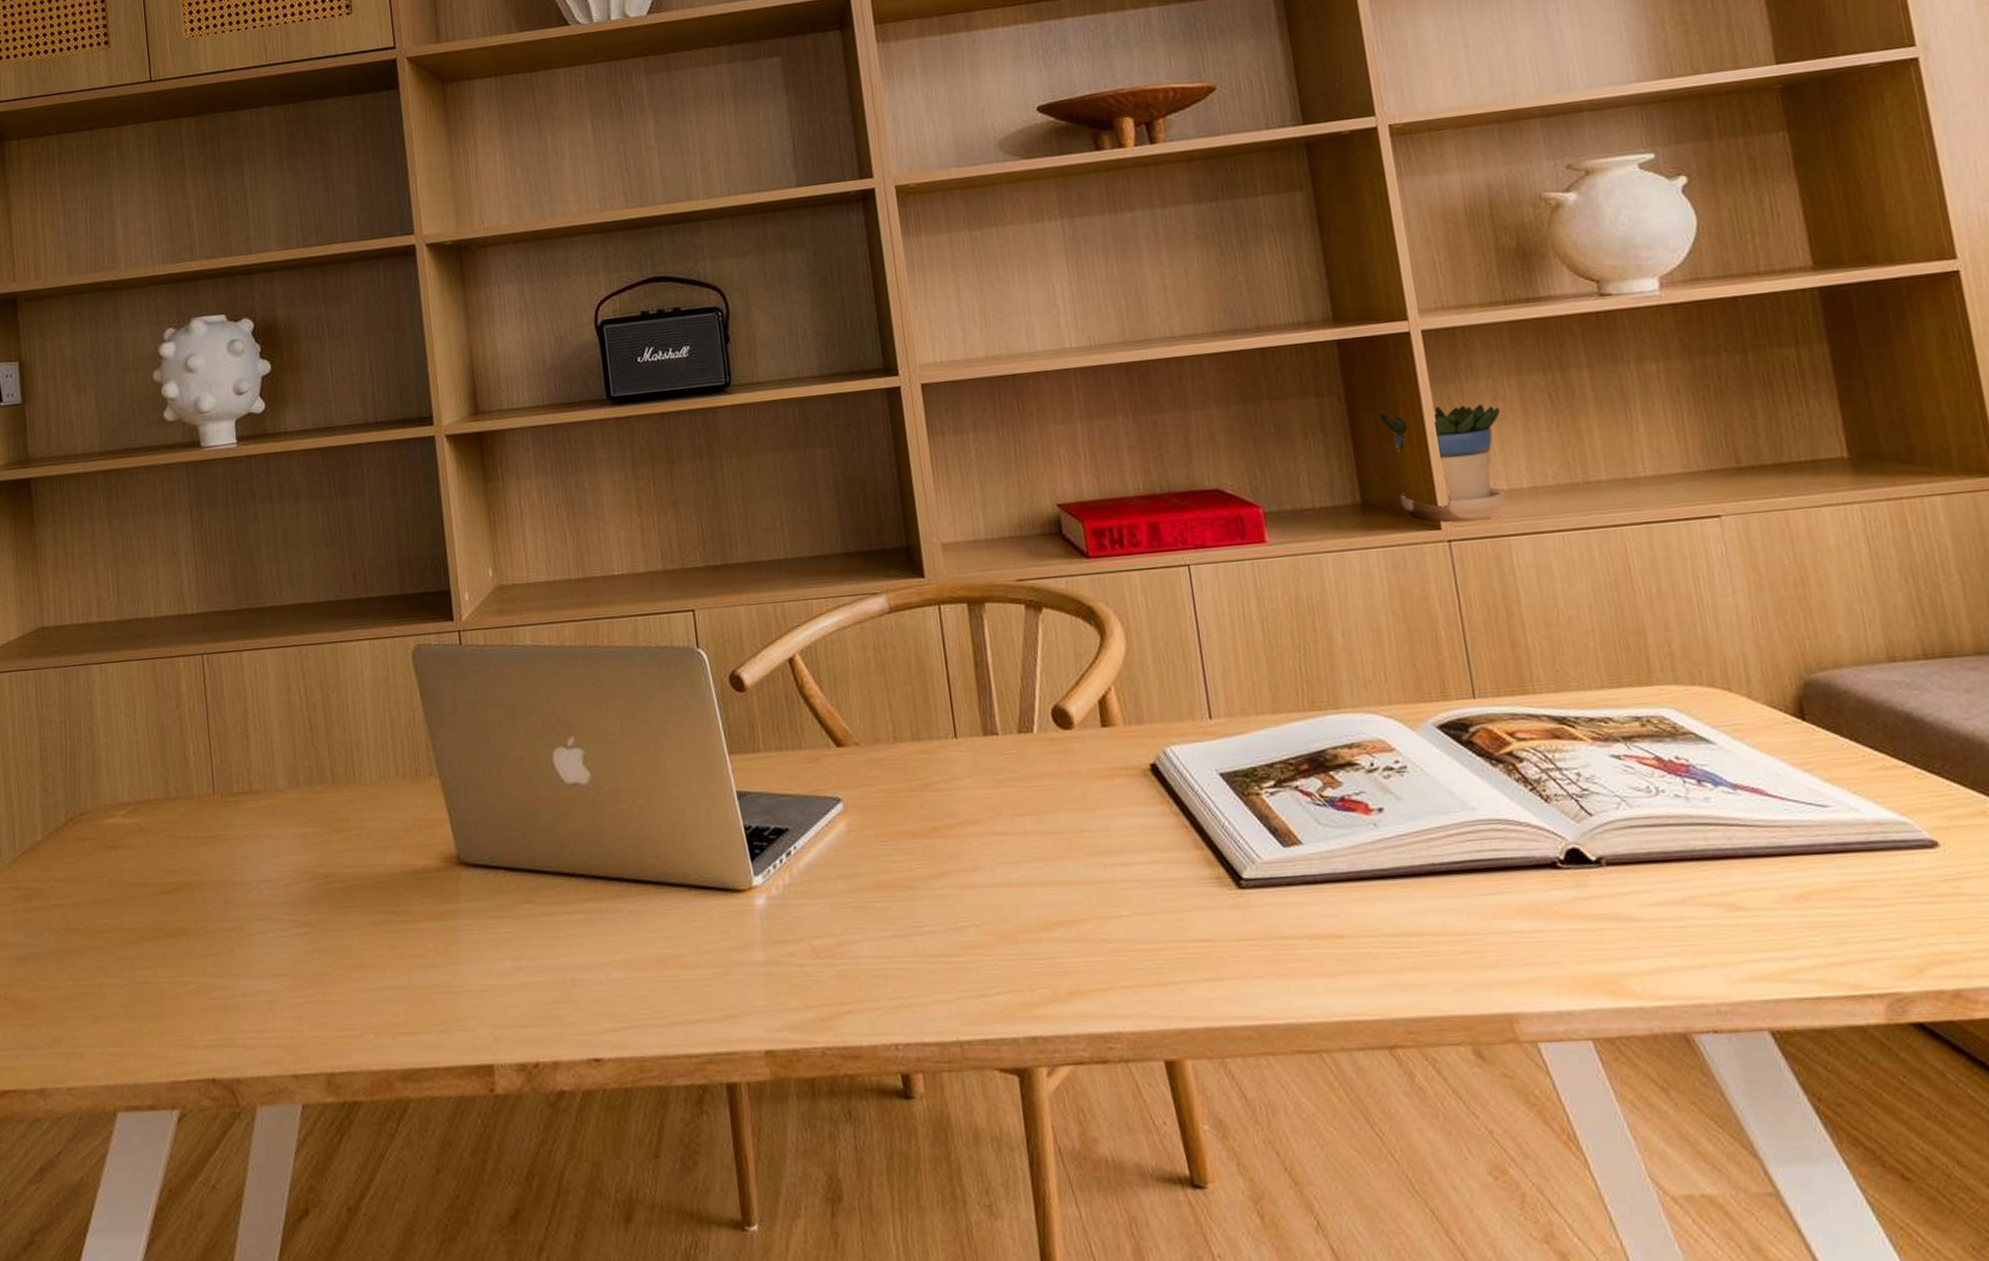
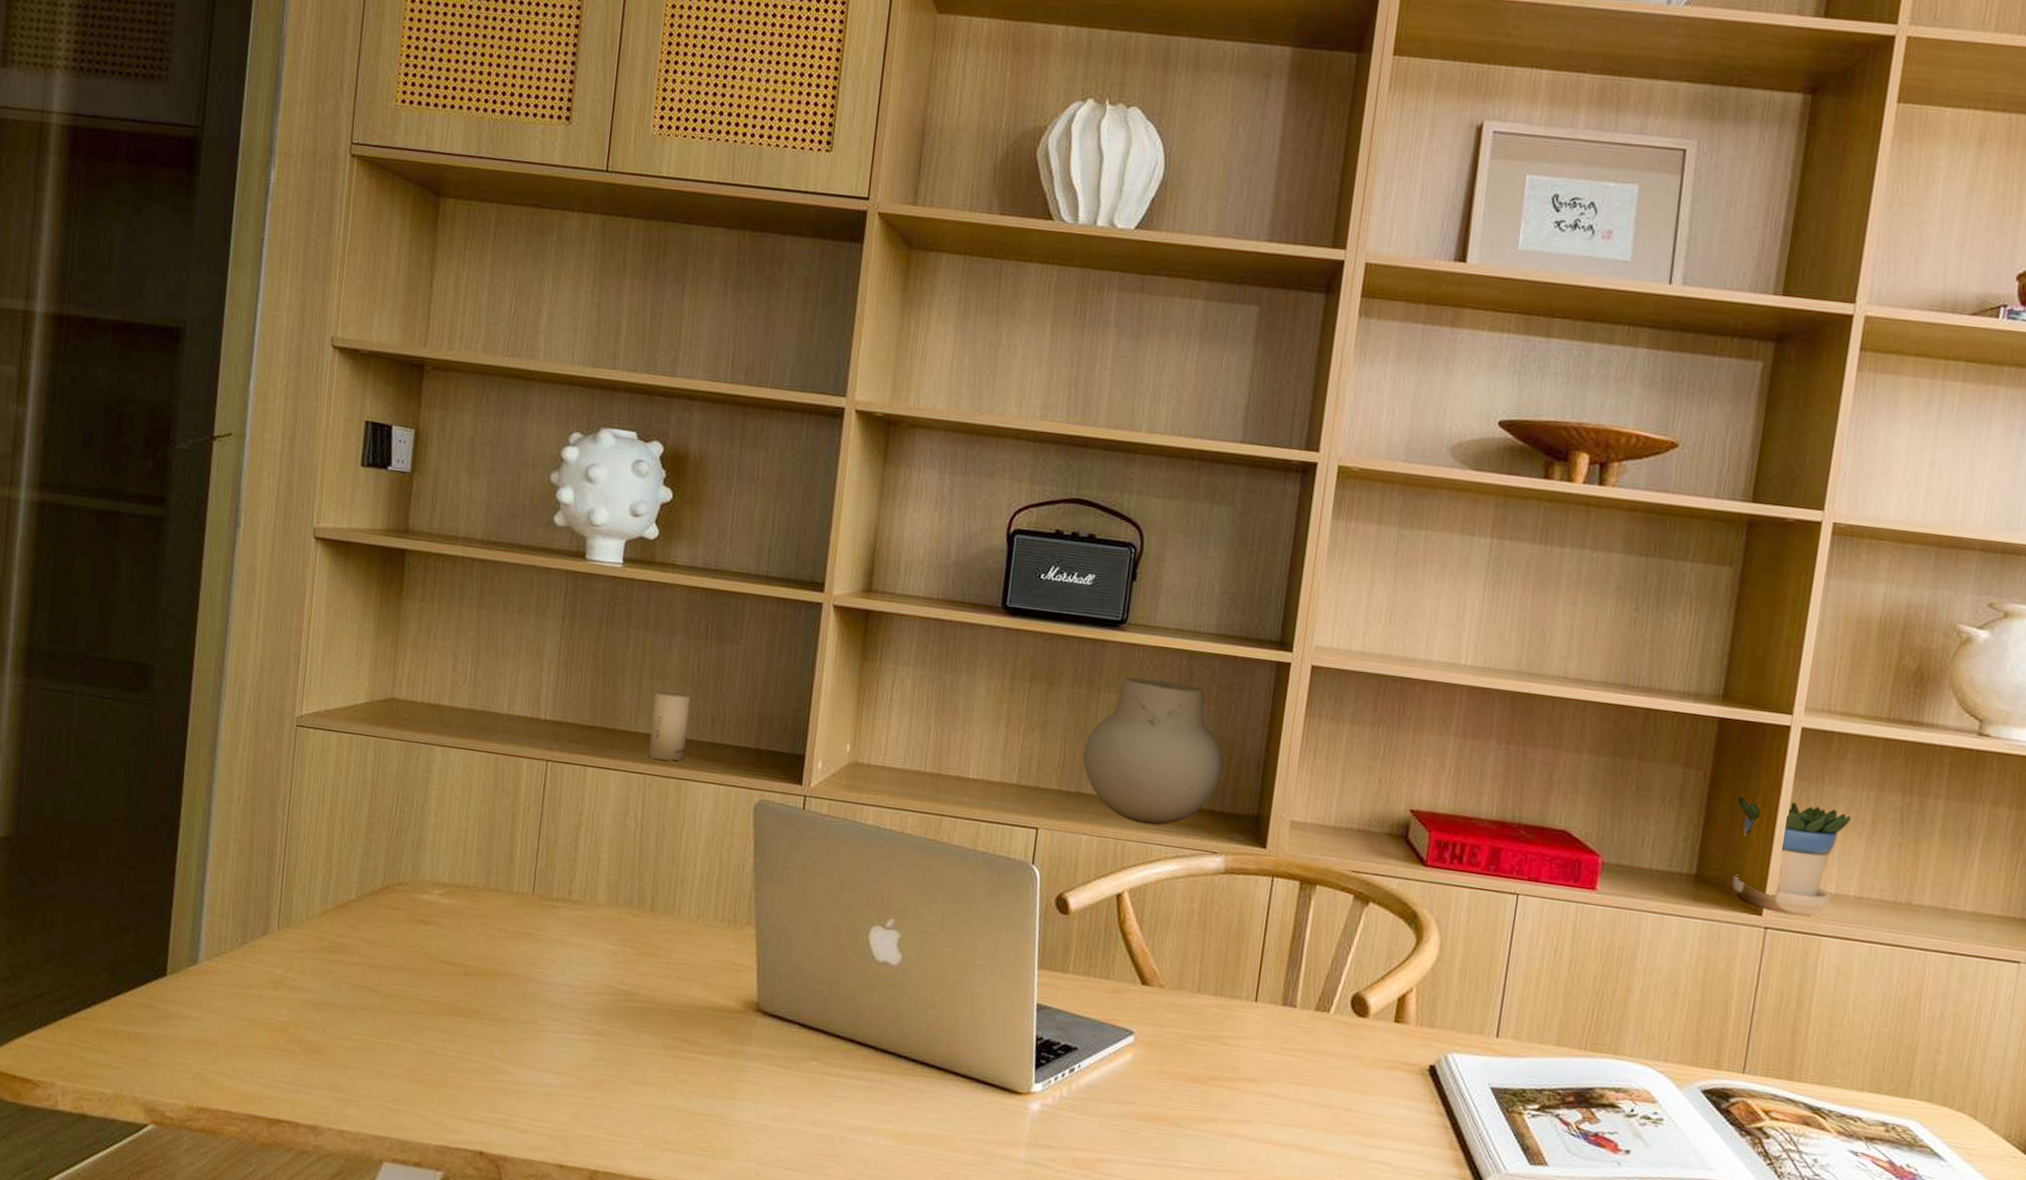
candle: none [292,556,334,628] -> present [648,691,690,761]
ceramic pot: none [720,431,862,582] -> present [1082,677,1223,826]

